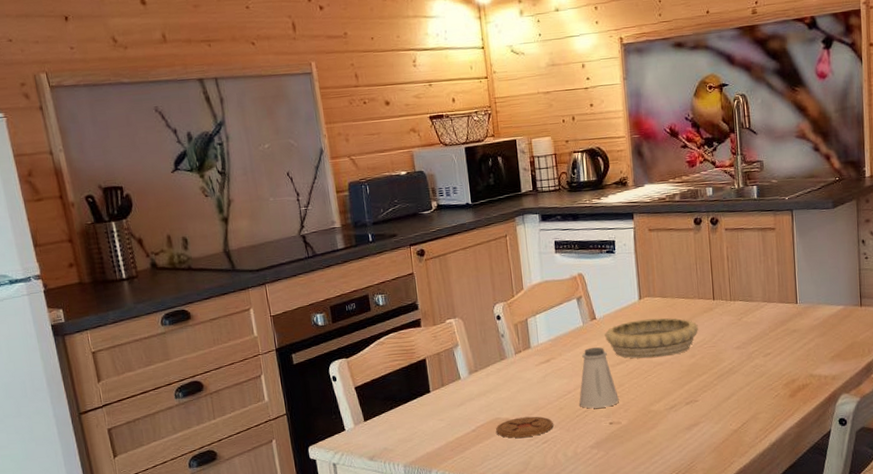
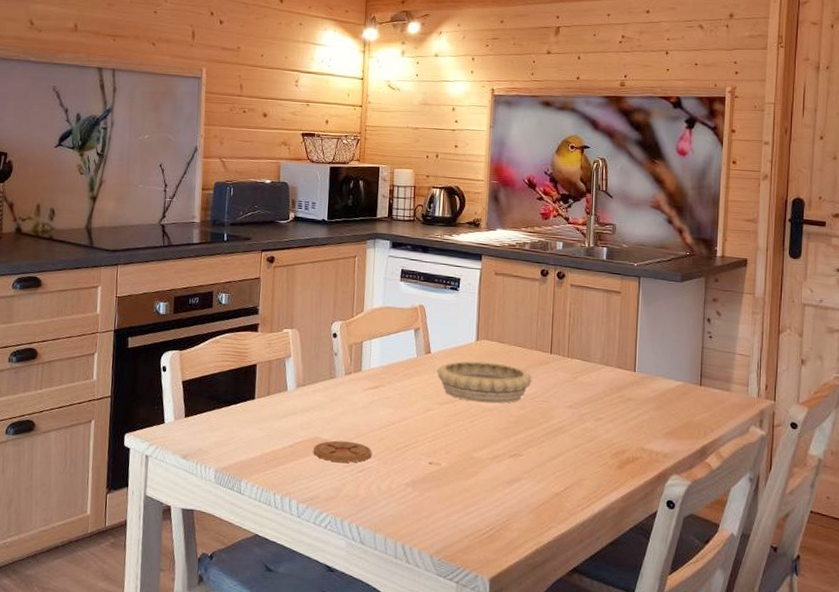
saltshaker: present [579,347,619,409] -> none [401,381,442,446]

